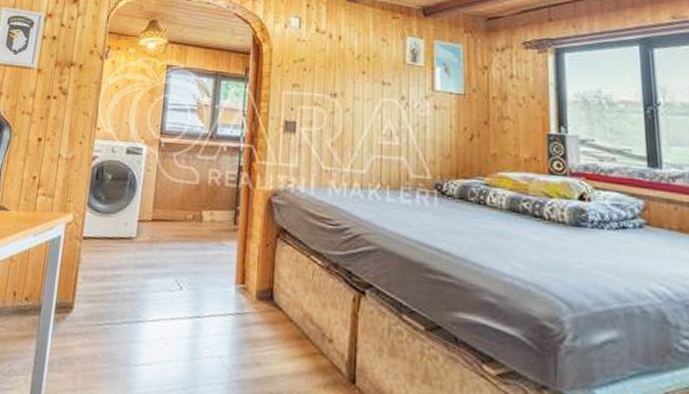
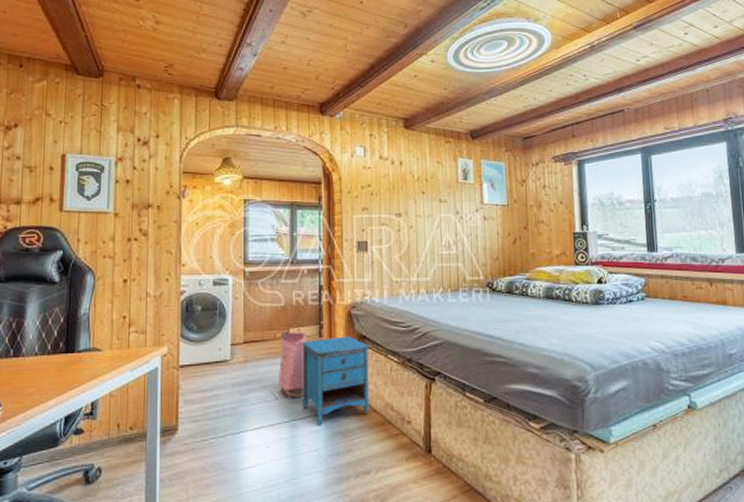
bag: none [185,213,221,292] -> present [279,331,307,398]
nightstand: none [208,226,290,329] -> present [302,336,369,426]

